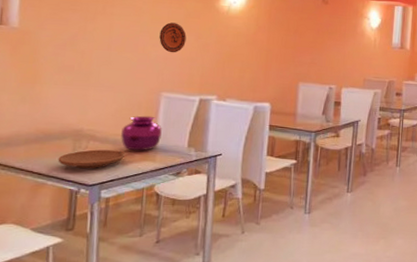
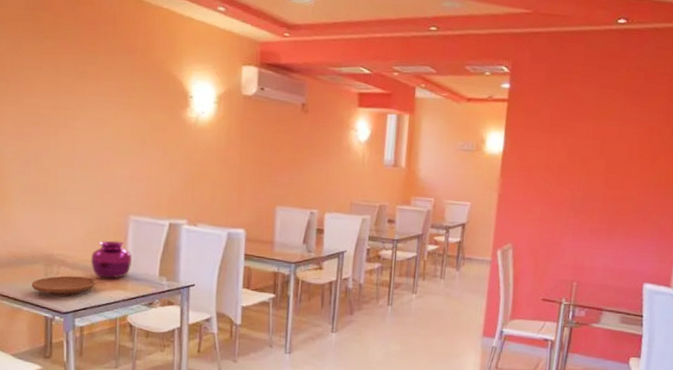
decorative plate: present [159,22,187,53] -> none [124,137,152,172]

